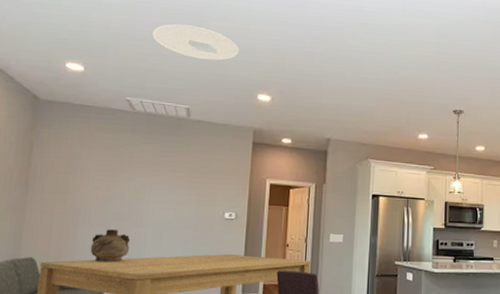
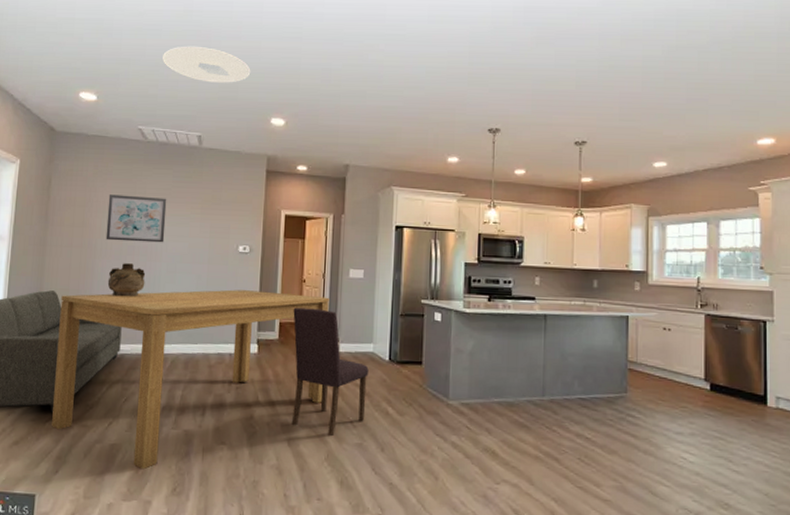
wall art: none [89,162,154,210] -> present [105,194,167,243]

